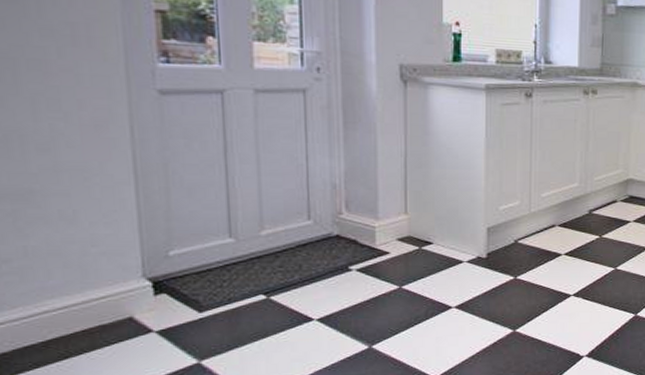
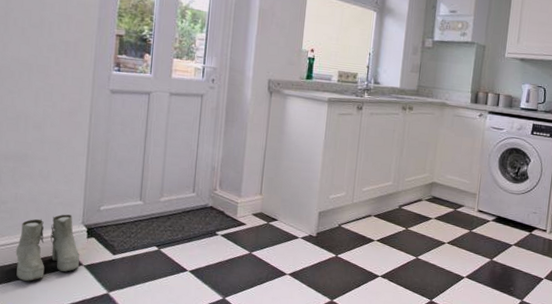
boots: none [39,267,149,364] -> present [16,214,80,282]

